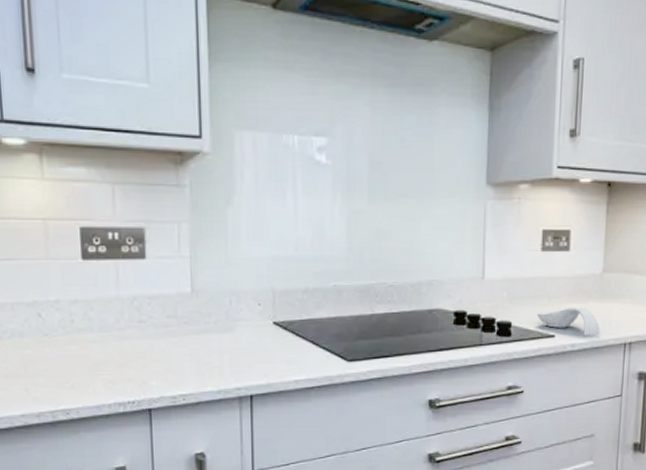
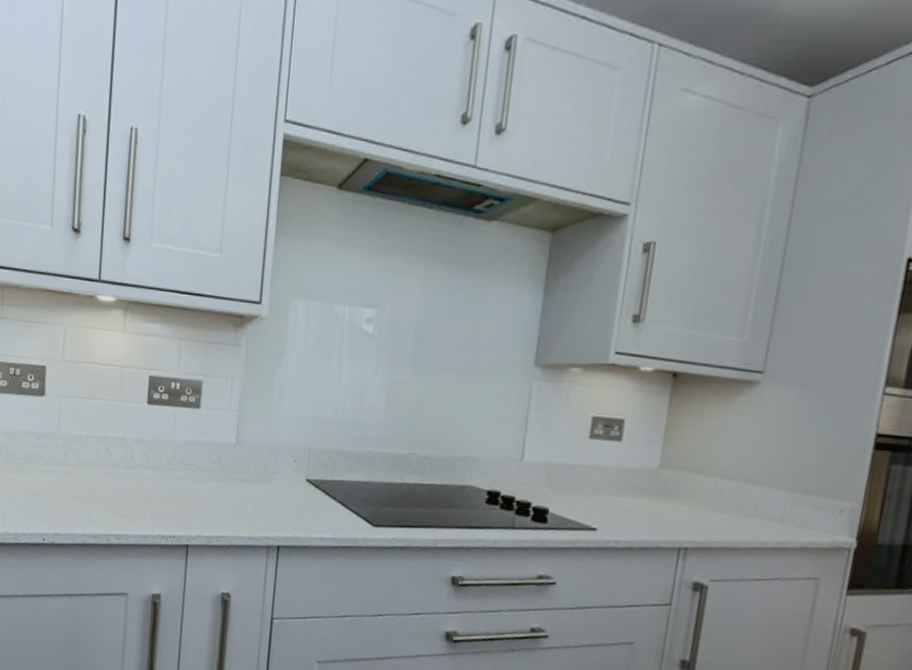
spoon rest: present [536,306,600,336] -> none [577,501,651,535]

